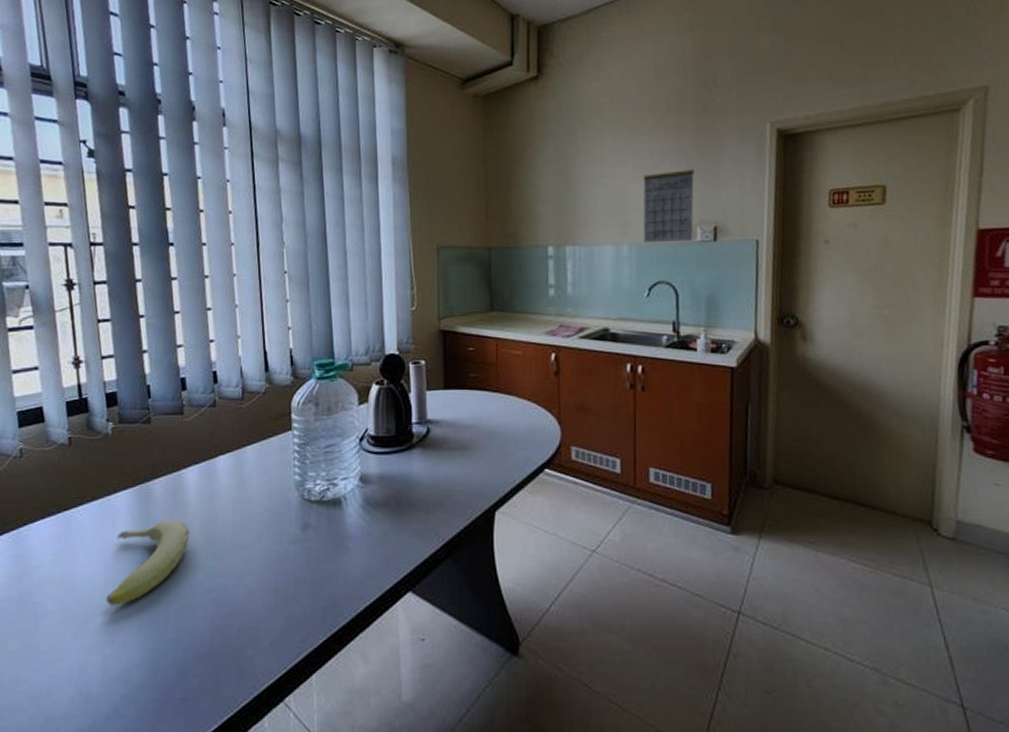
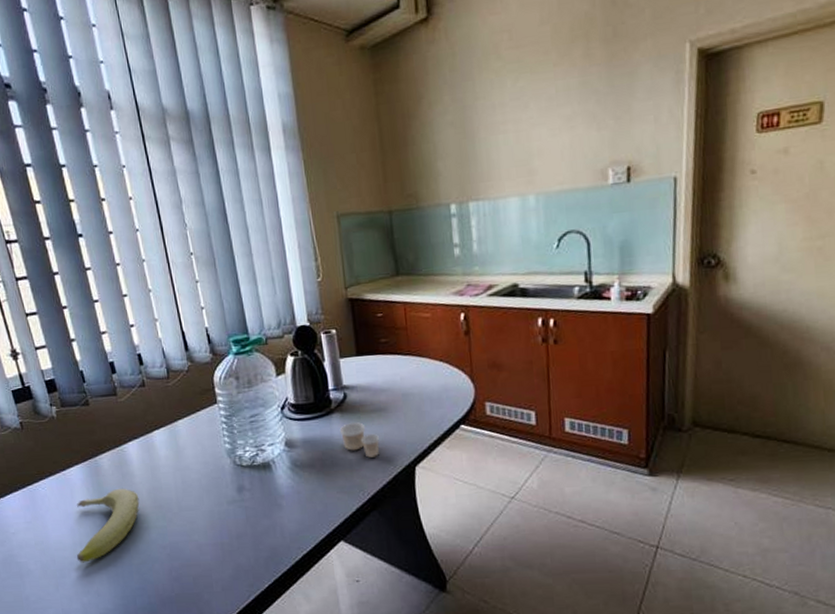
paper cup: none [419,460,460,499] -> present [339,422,380,458]
calendar: present [642,162,694,243] -> none [547,100,605,192]

